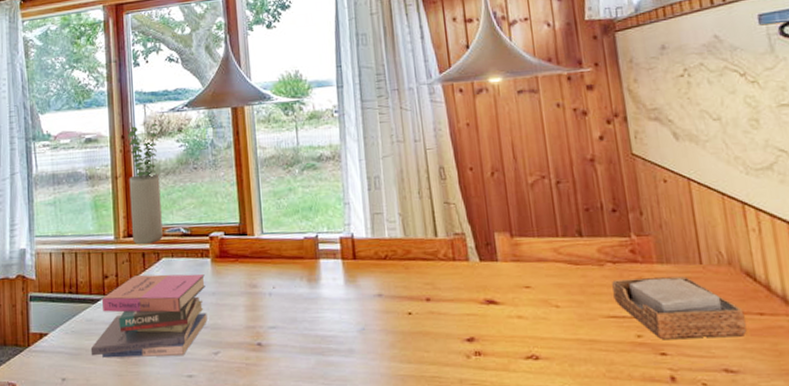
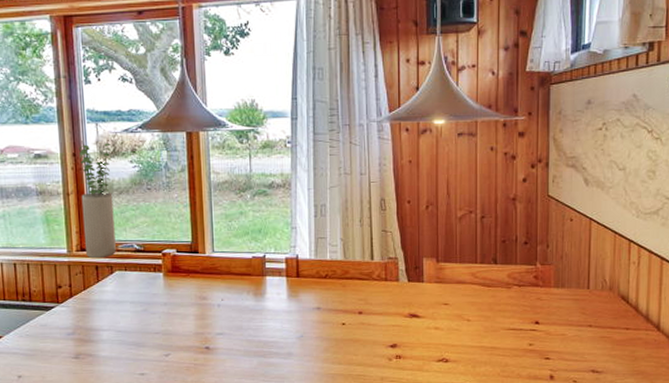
books: present [90,274,207,359] -> none [45,286,159,359]
napkin holder: present [612,276,747,339] -> none [515,298,614,347]

